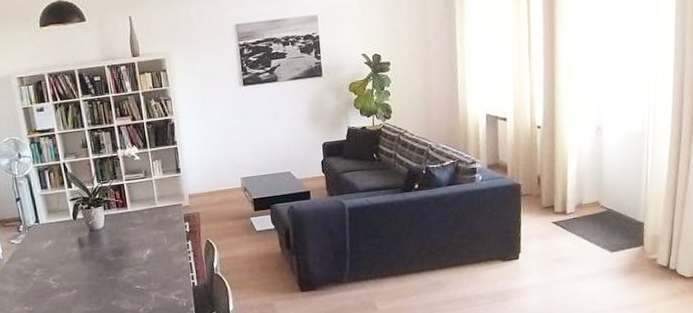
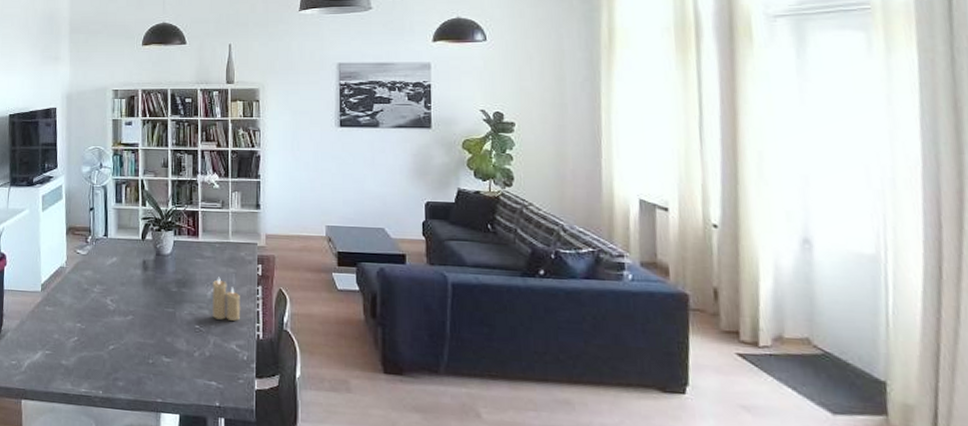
candle: none [146,240,175,277] -> present [212,277,240,321]

